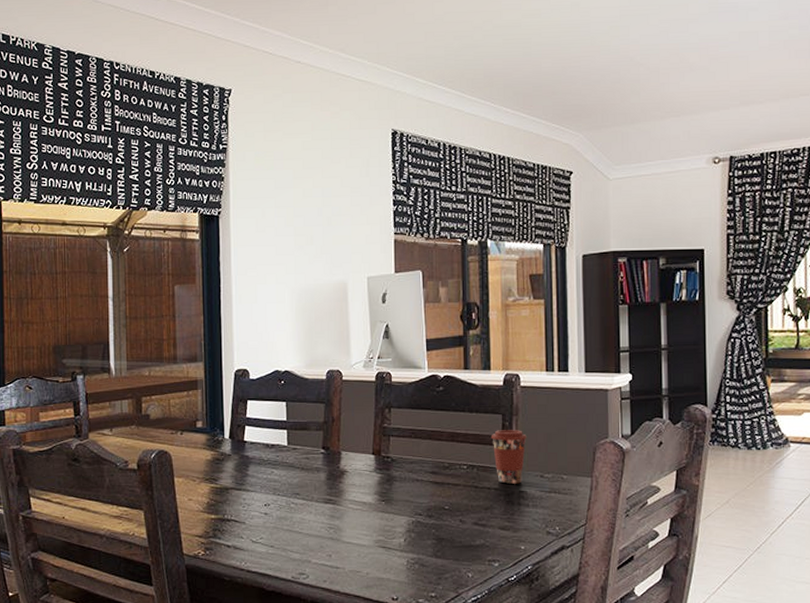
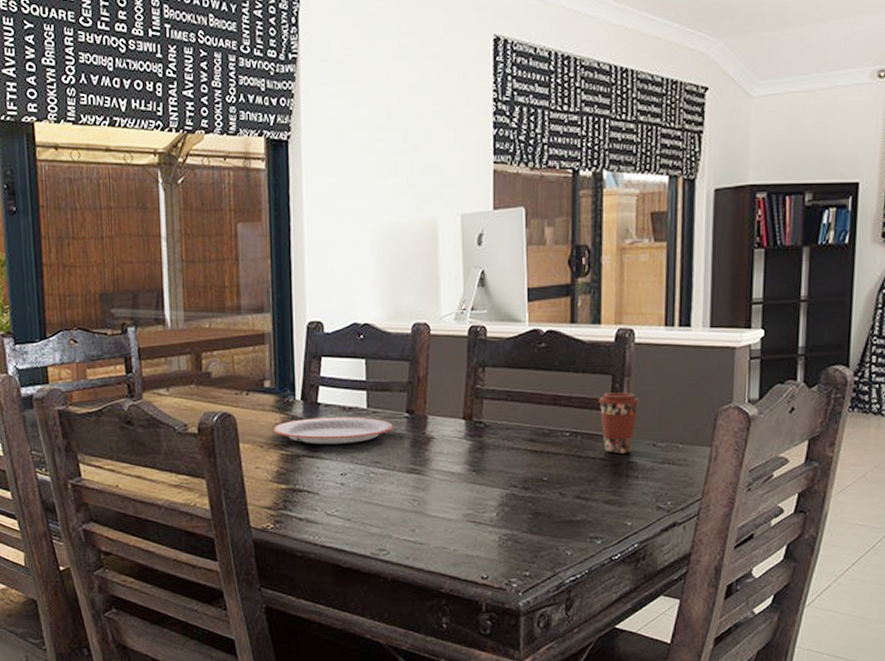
plate: none [205,453,311,478] -> present [273,417,393,444]

